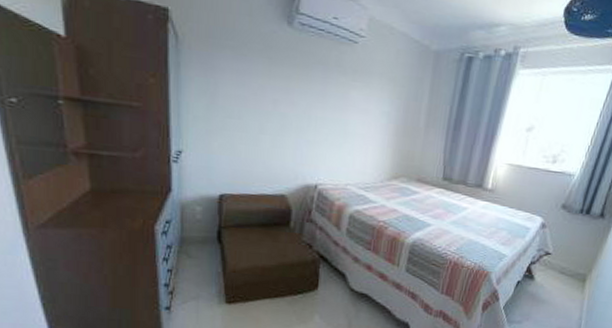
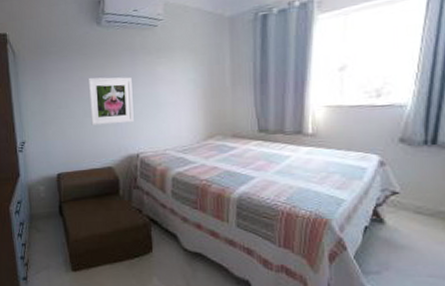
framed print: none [267,87,321,149] -> present [87,77,134,125]

